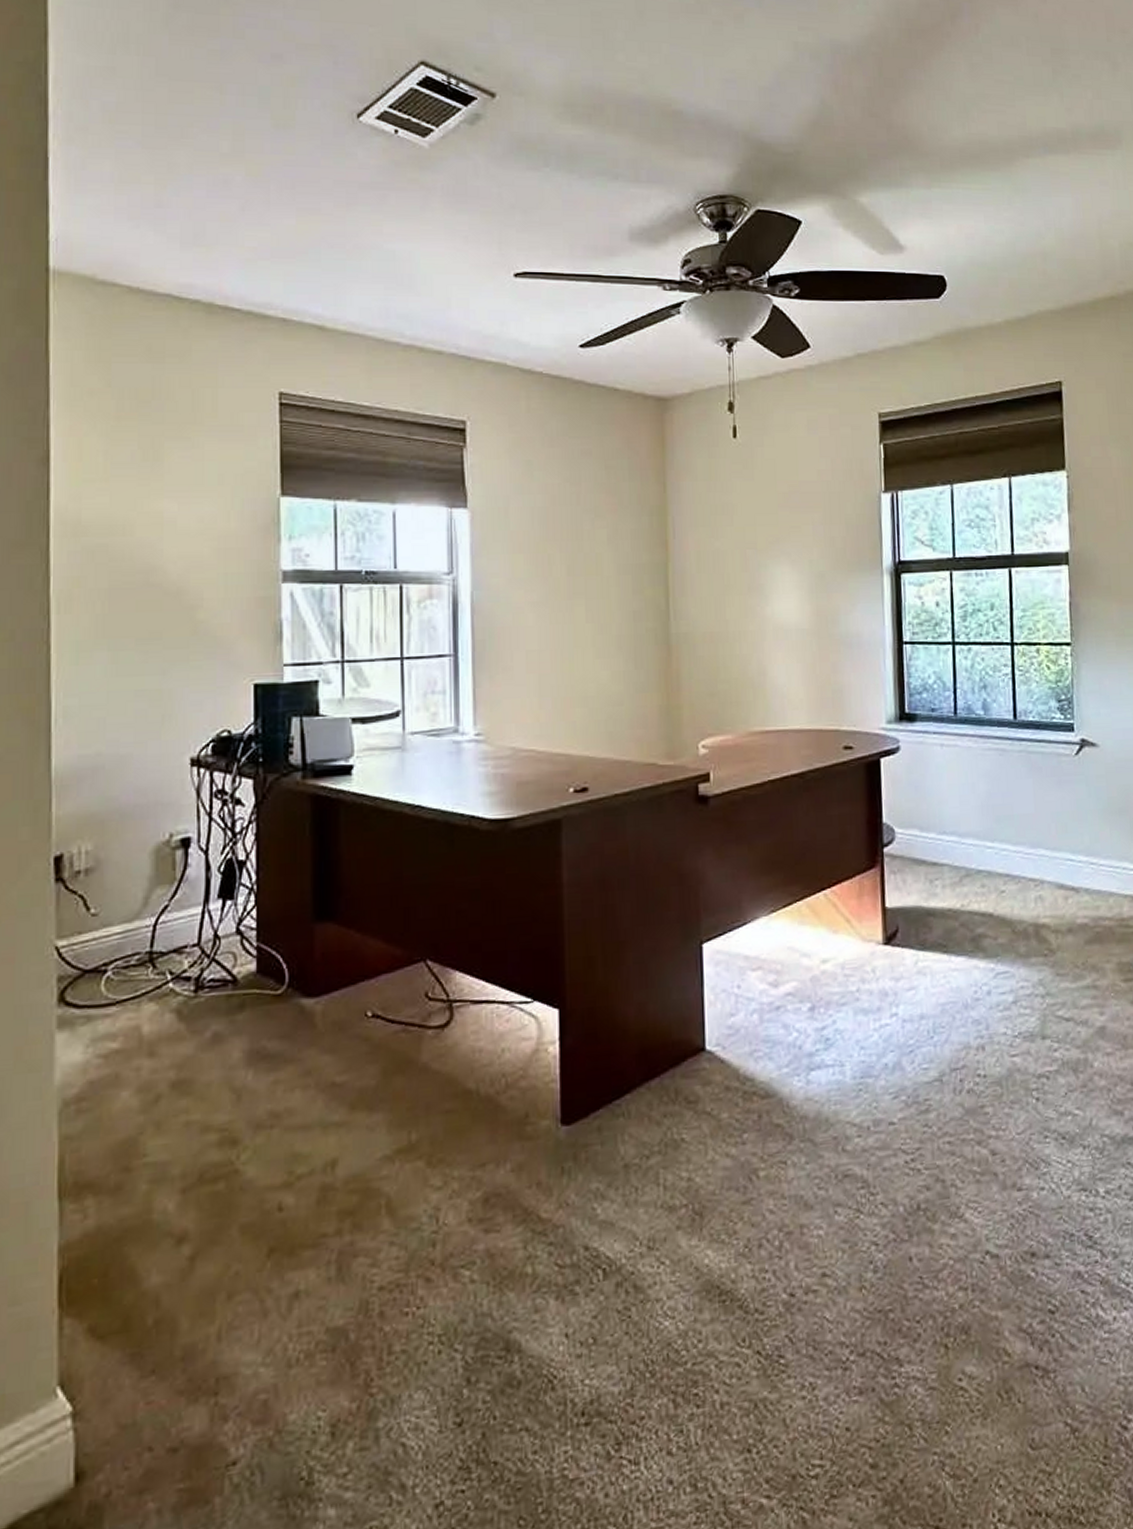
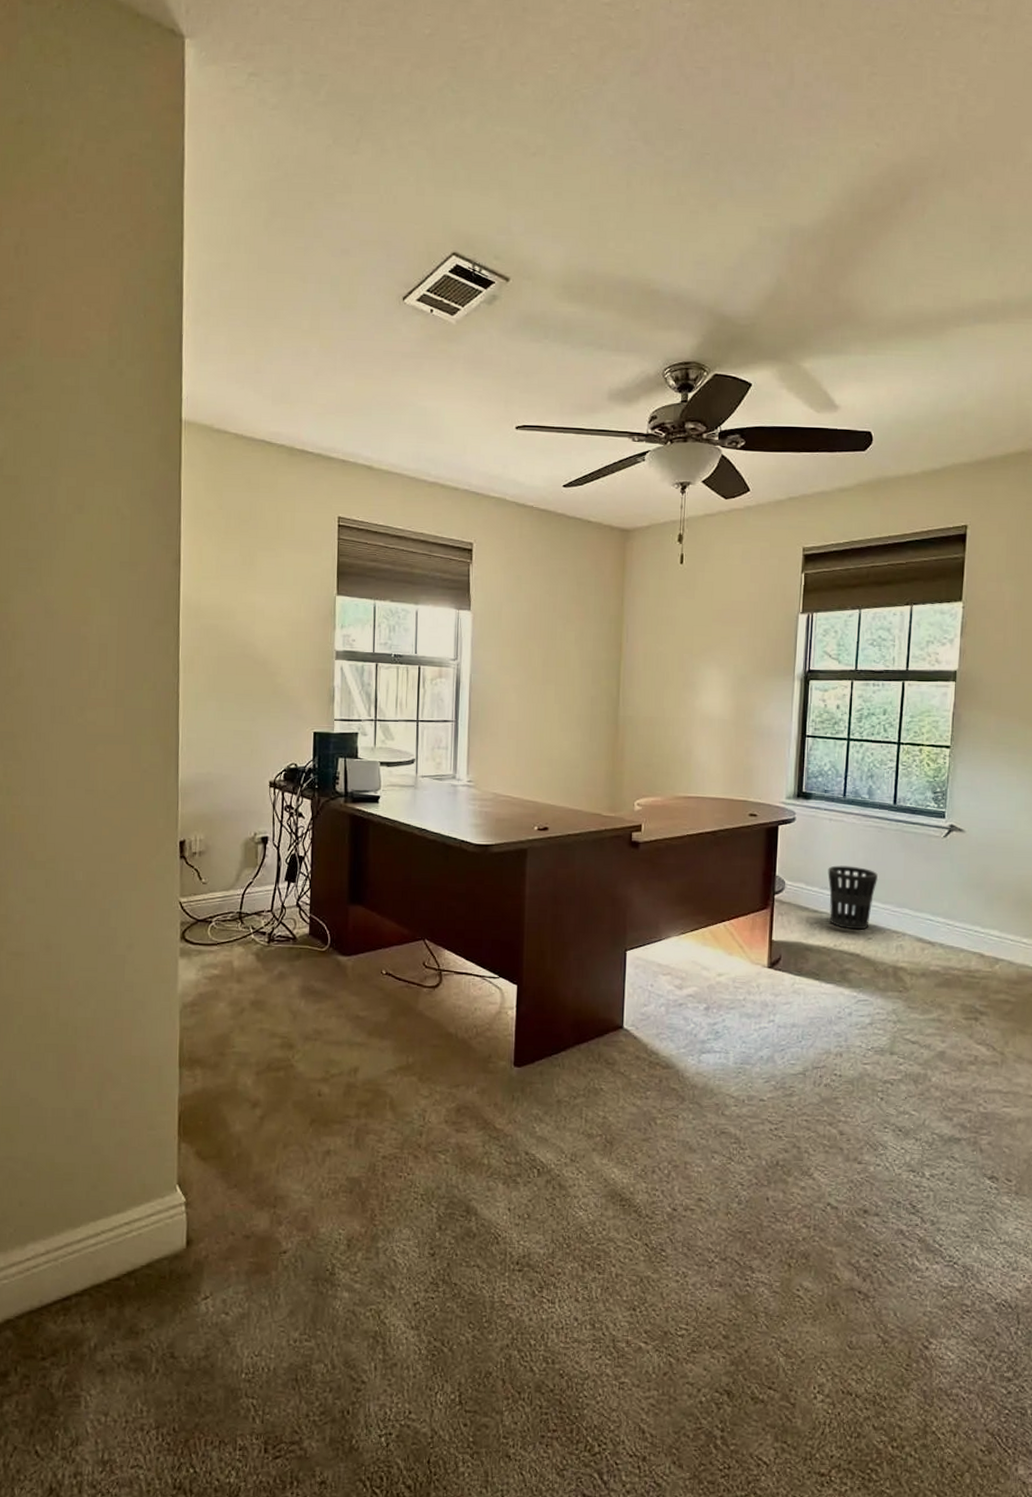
wastebasket: none [944,801,1005,883] -> present [828,865,878,930]

